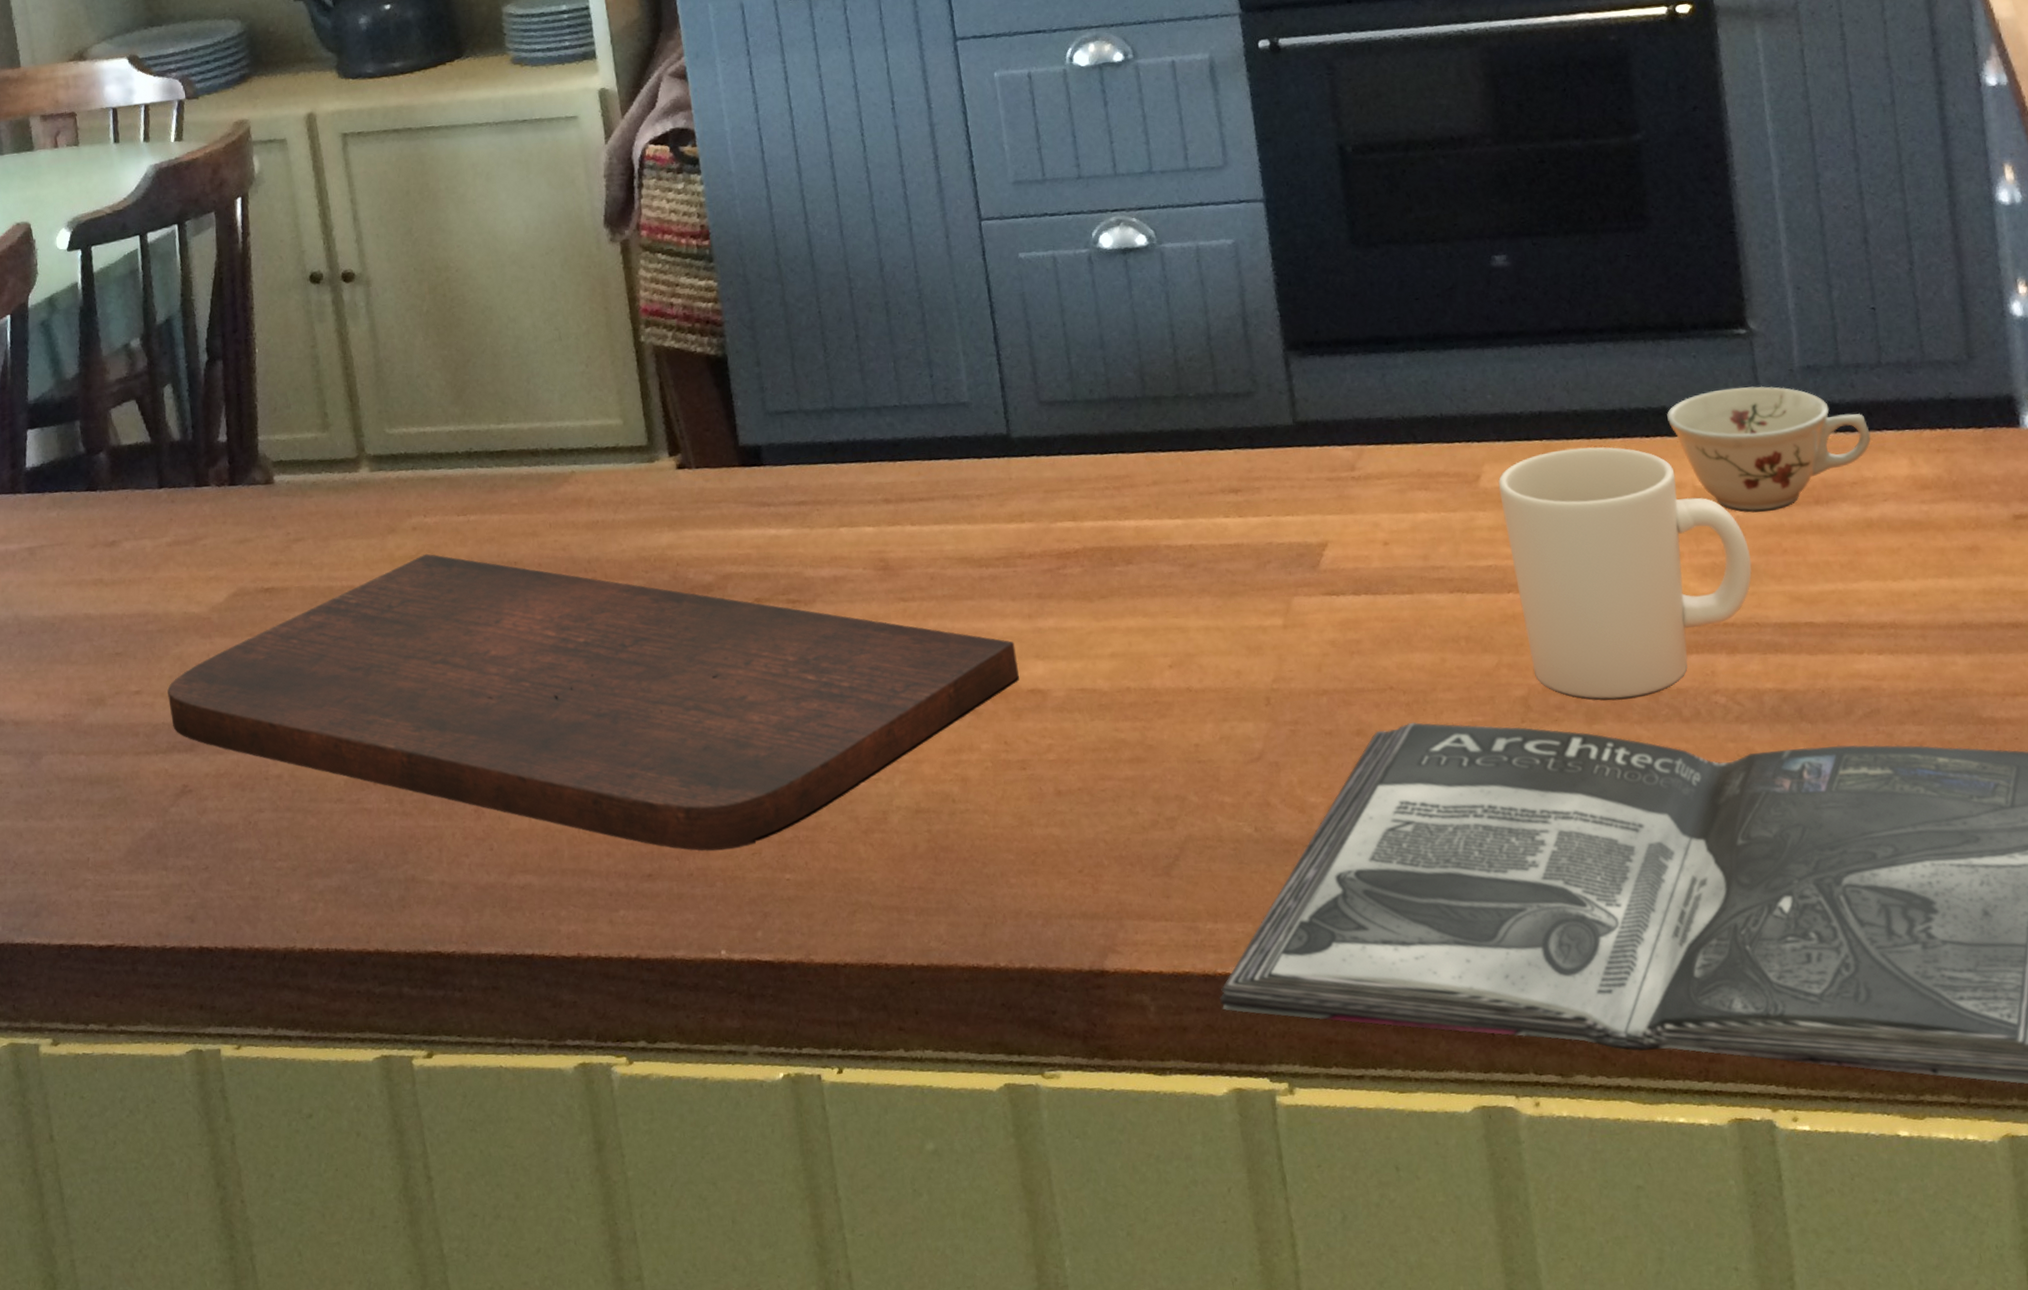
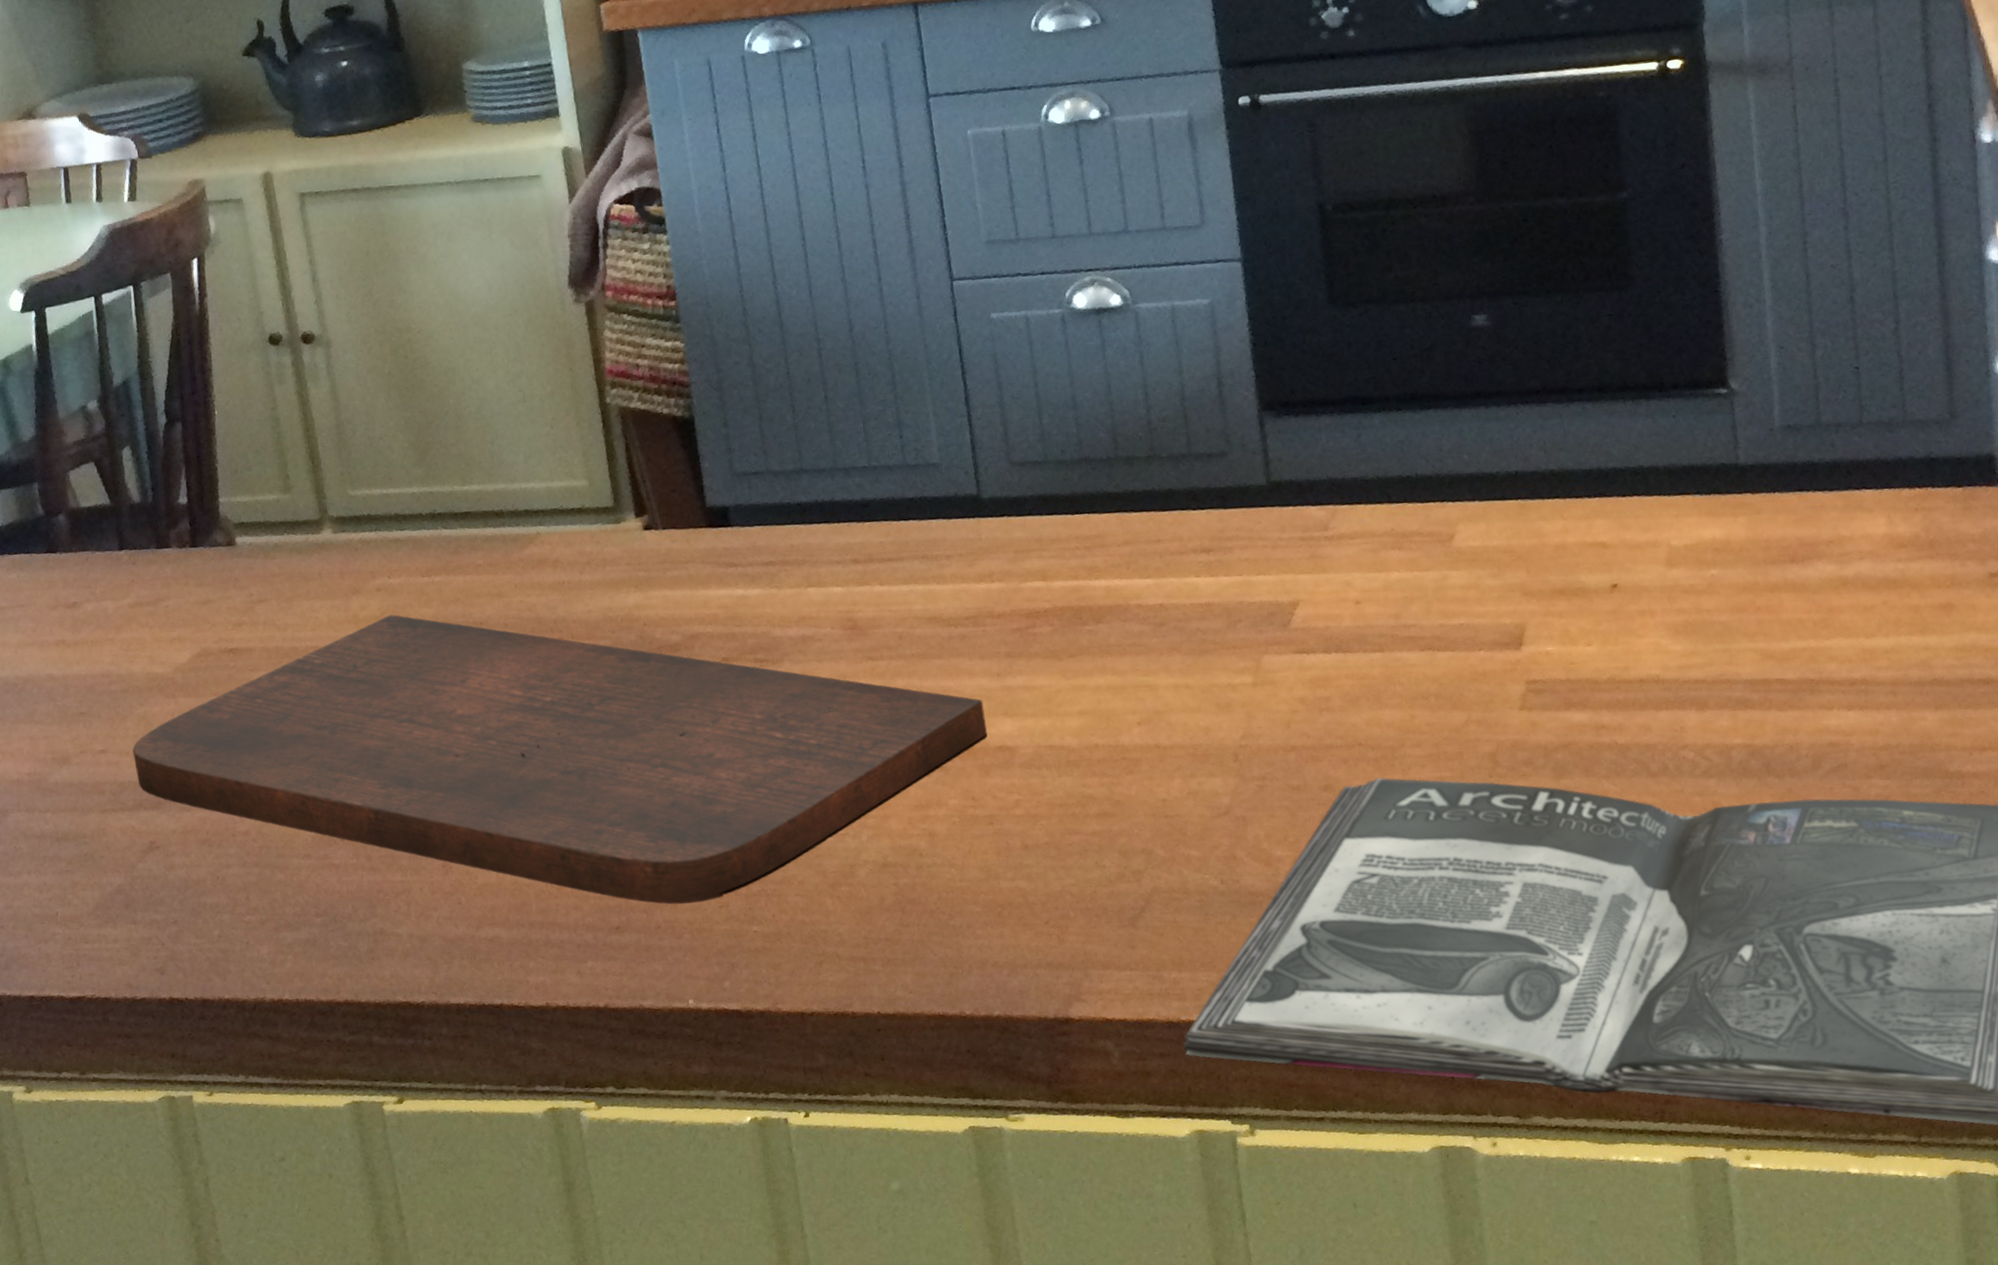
mug: present [1498,447,1752,701] -> none [1472,506,1725,756]
teacup: present [1667,386,1871,513] -> none [1644,445,1849,572]

